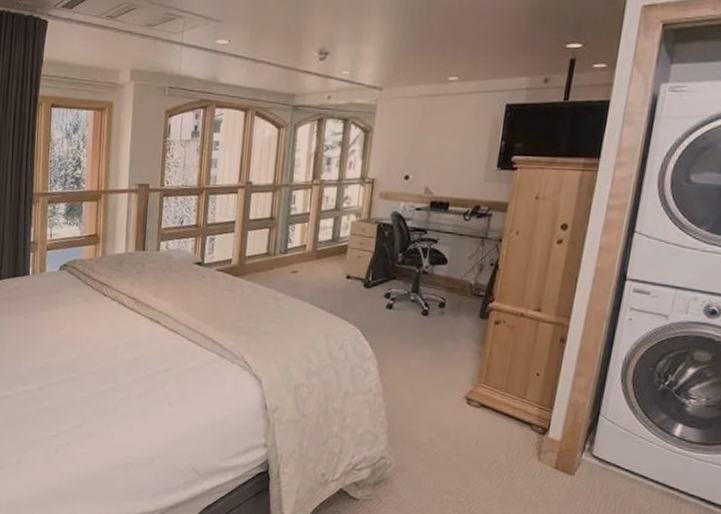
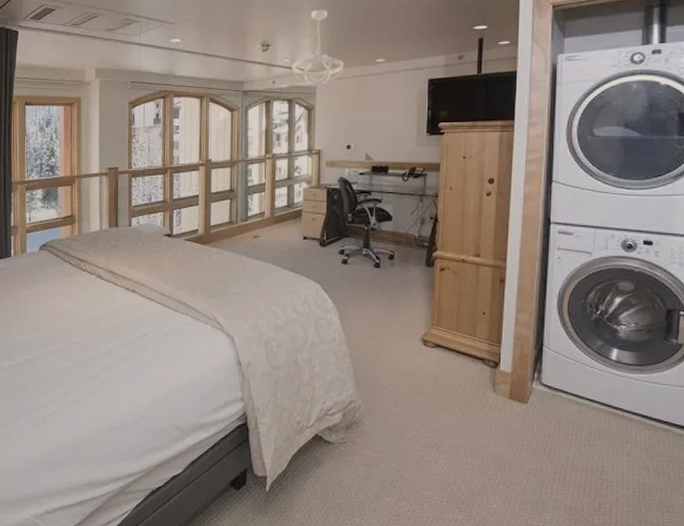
ceiling light fixture: none [351,13,411,106] -> present [292,9,344,87]

